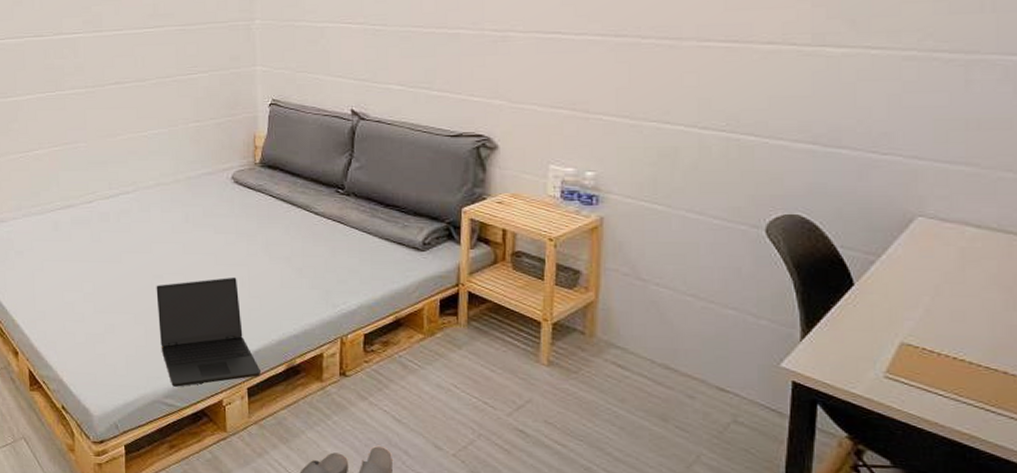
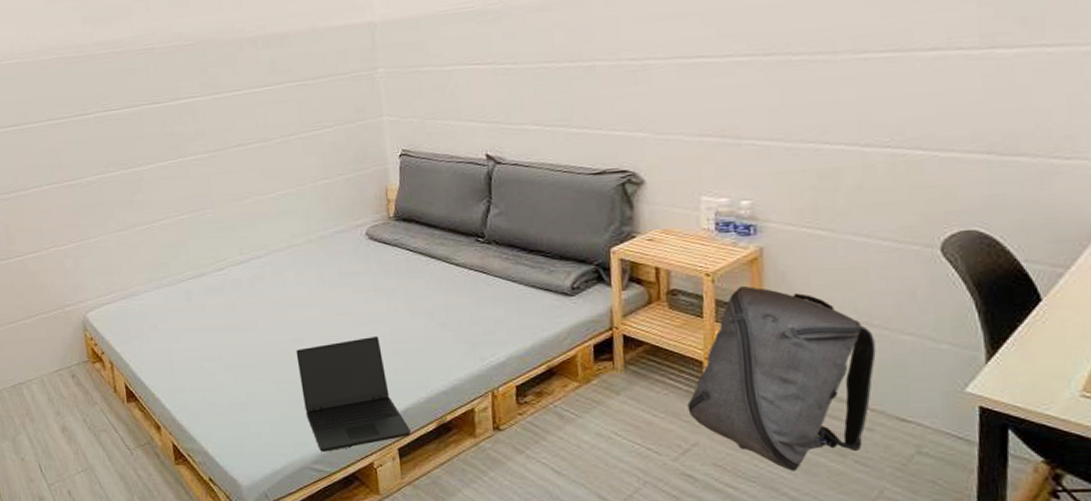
backpack: none [524,253,701,433] -> present [687,286,876,471]

